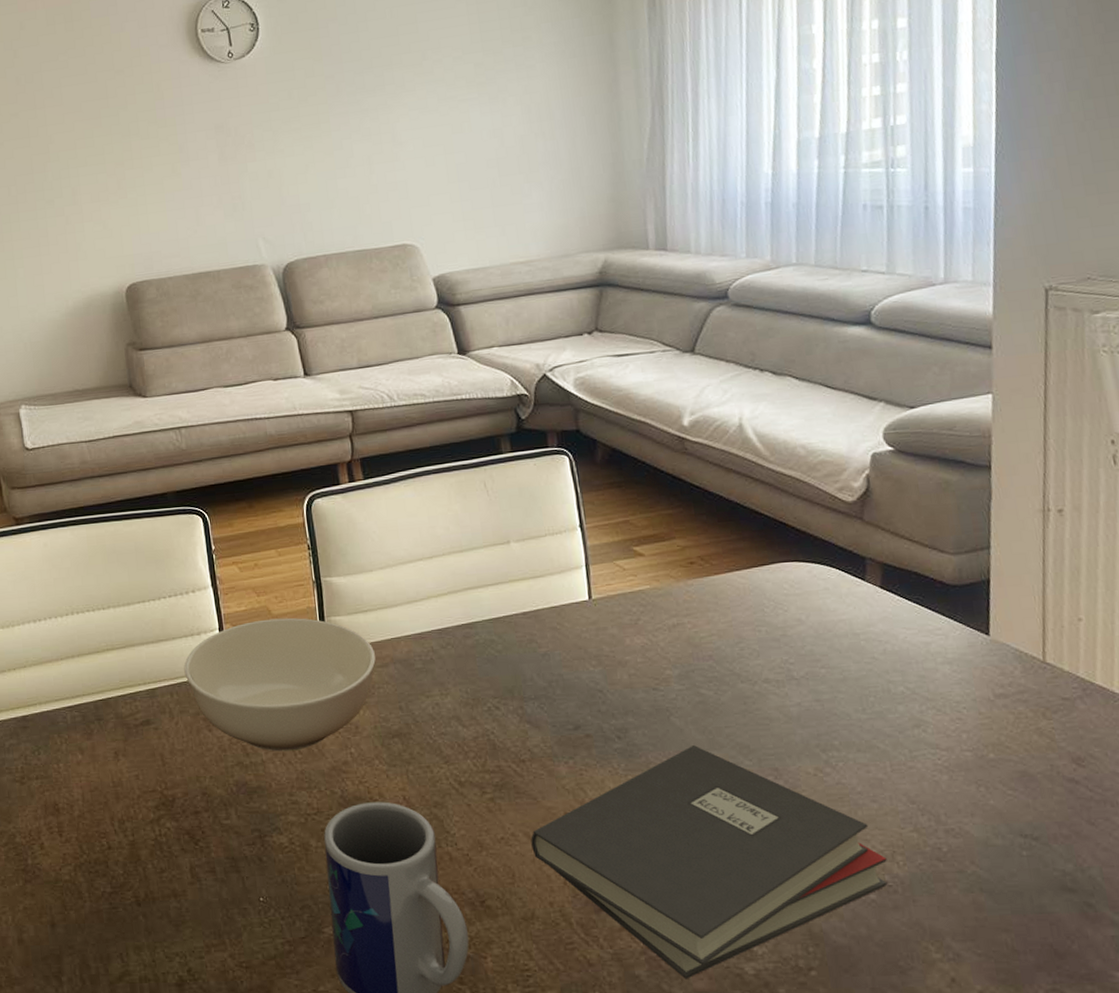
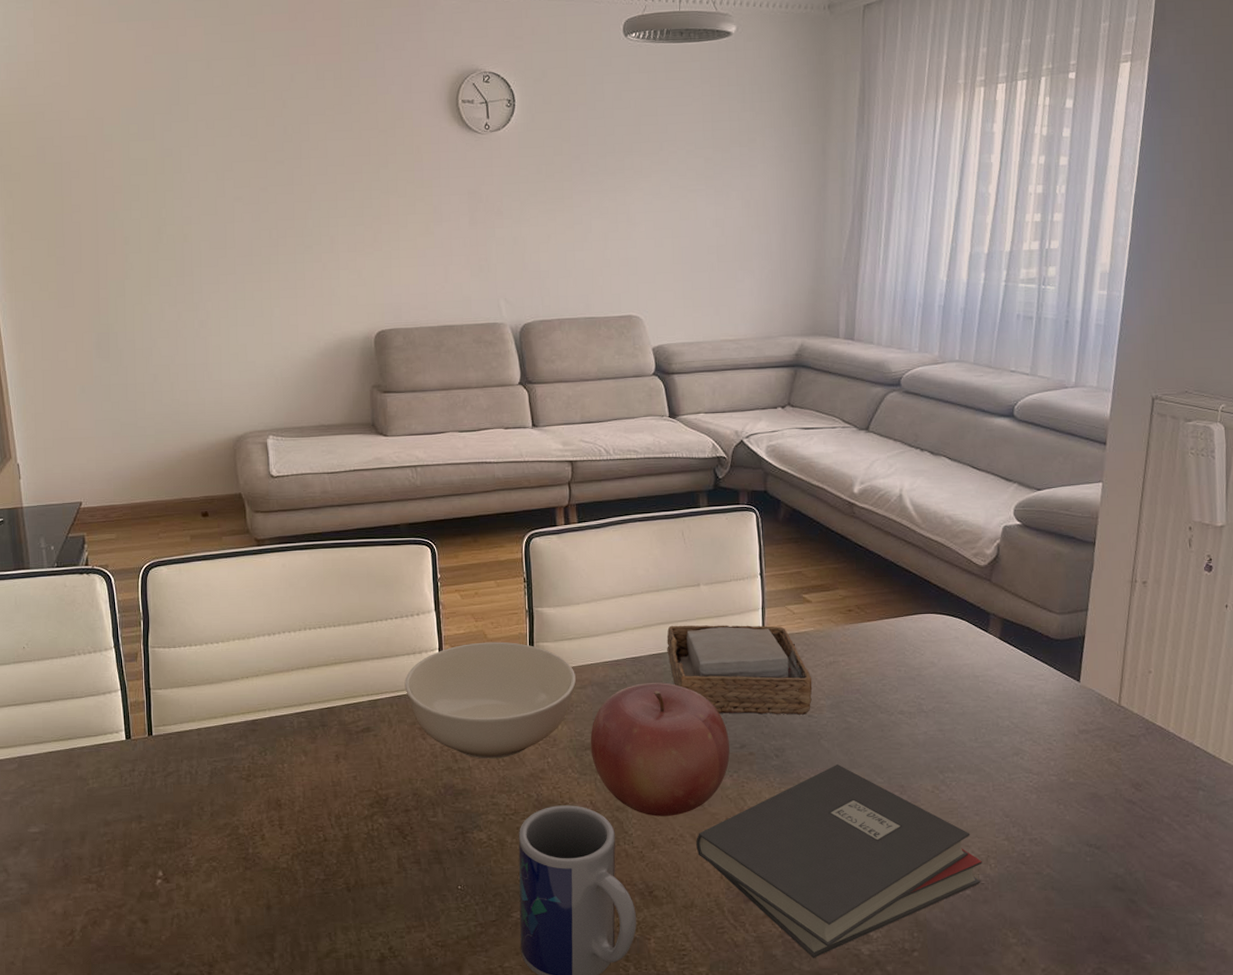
fruit: none [397,656,563,813] -> present [590,682,730,817]
napkin holder: none [476,585,656,690] -> present [666,625,813,715]

